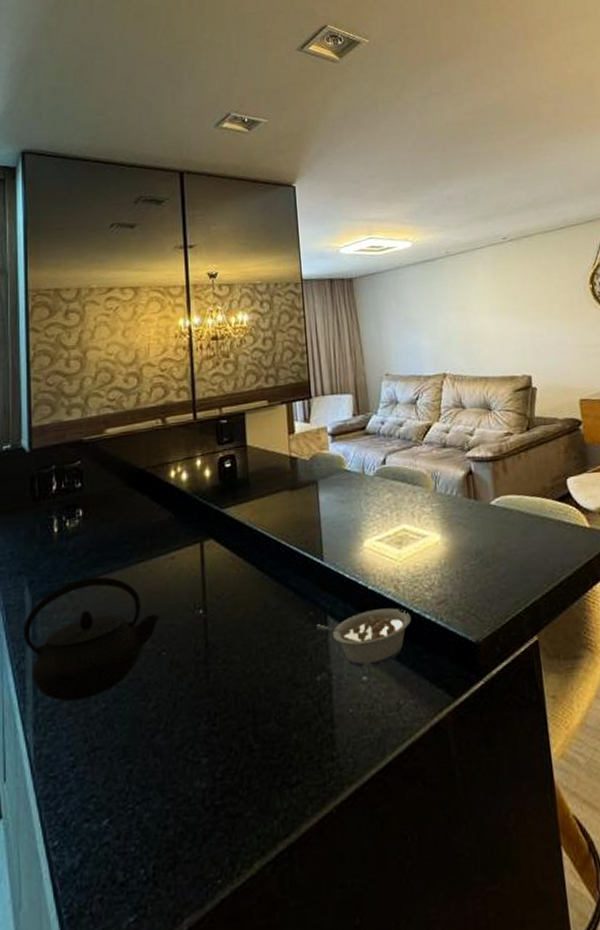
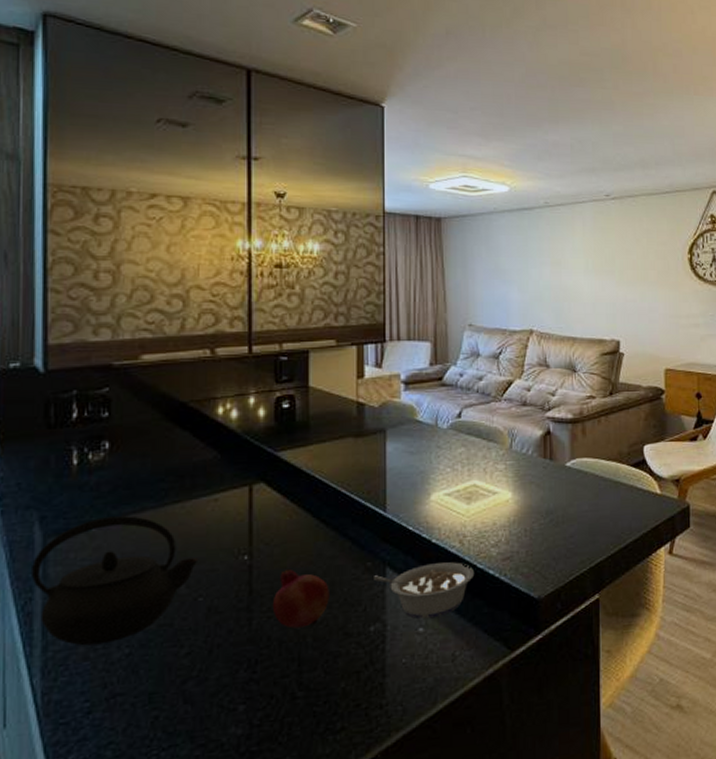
fruit: none [226,620,278,680] -> present [272,568,329,629]

